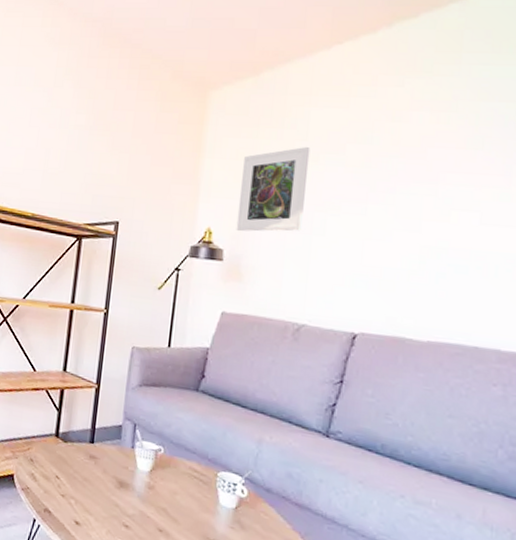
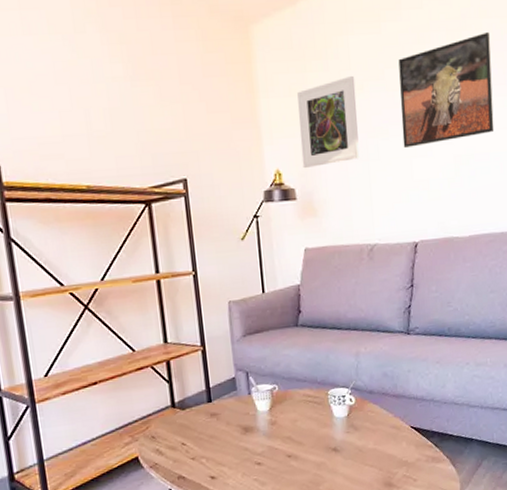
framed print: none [356,116,490,229] -> present [398,31,494,148]

